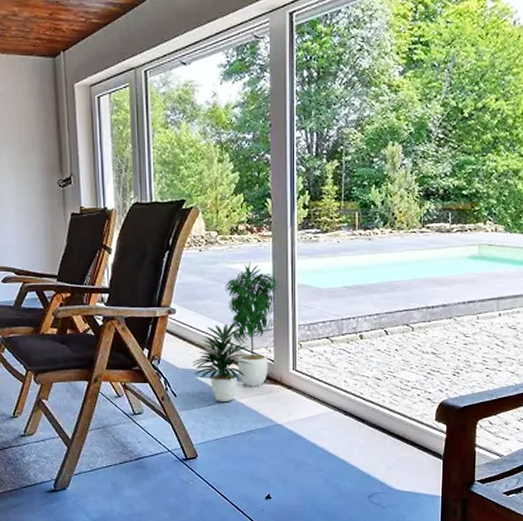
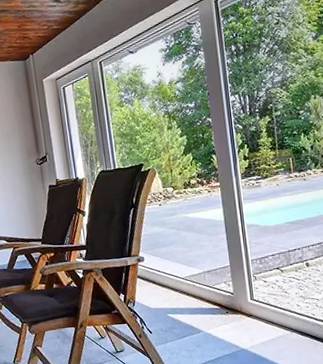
potted plant: present [192,262,280,401] -> none [162,210,231,334]

